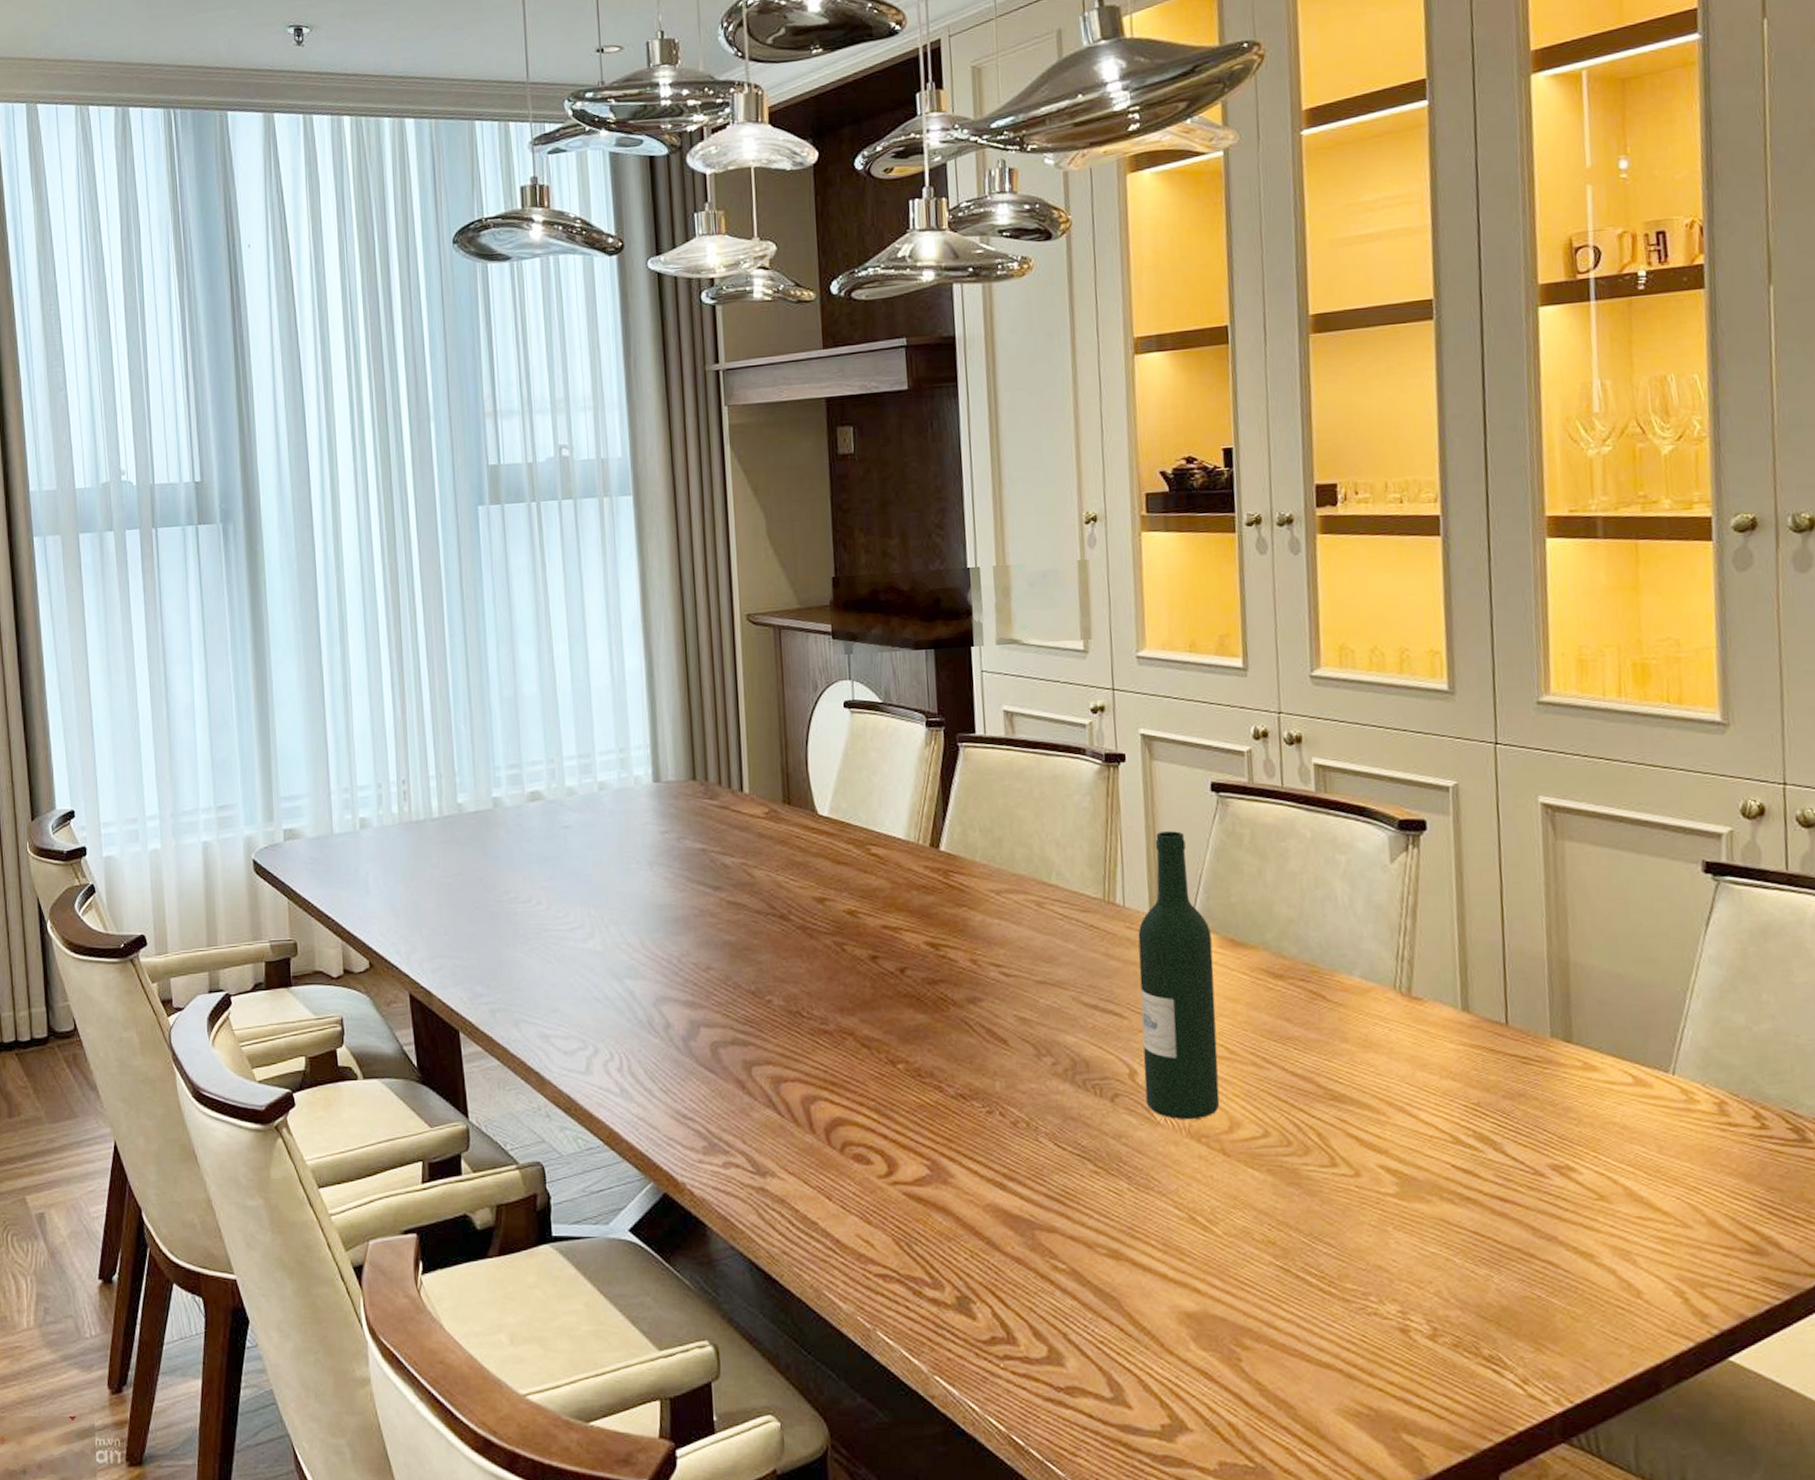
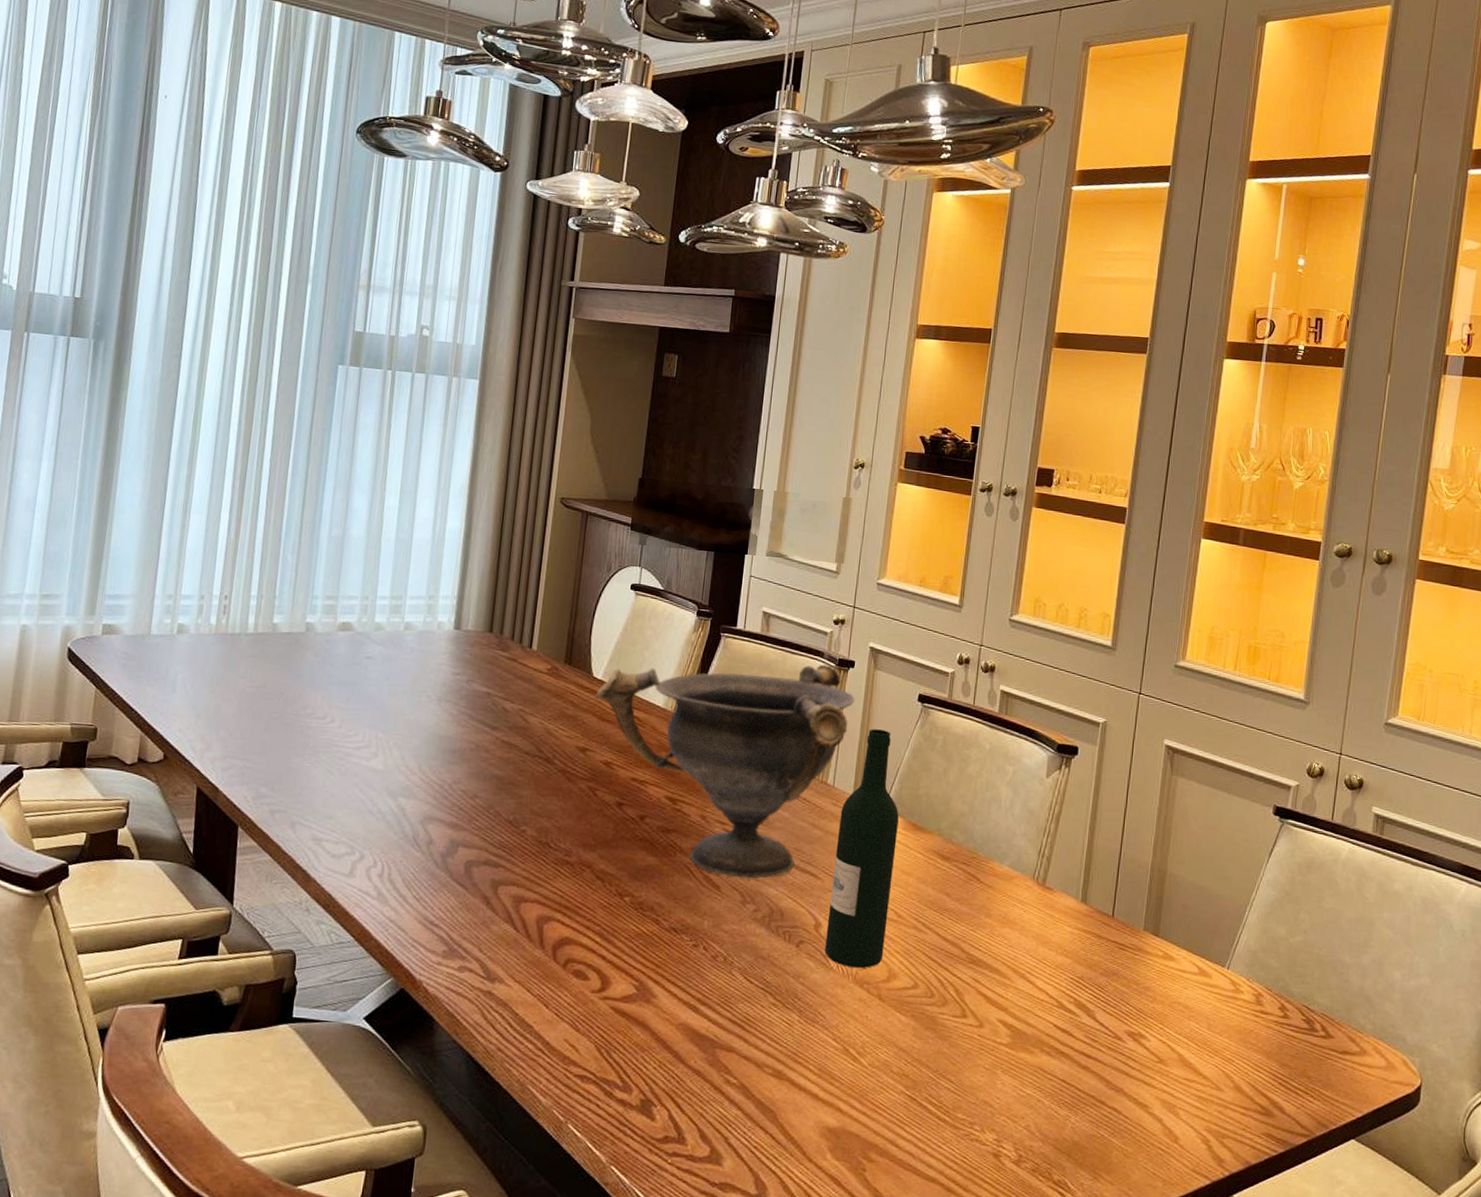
decorative bowl: none [825,762,1134,1028] -> present [595,664,855,879]

